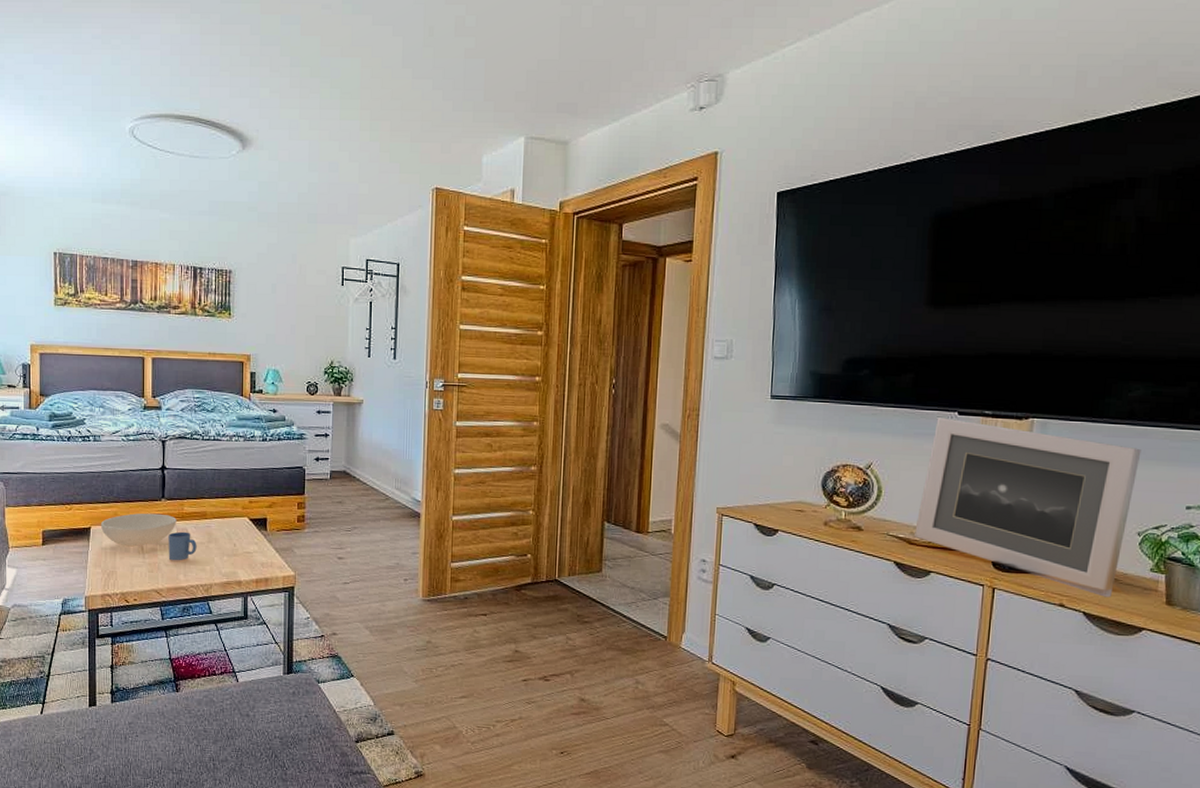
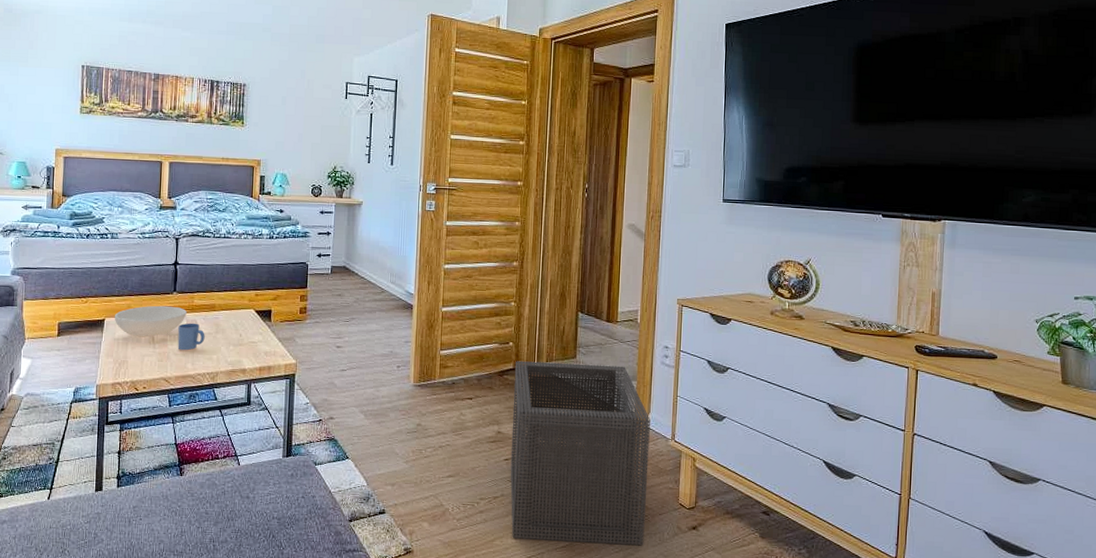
storage basket: none [529,574,685,775] -> present [510,361,650,546]
picture frame: present [914,417,1142,598] -> none [848,219,1036,378]

